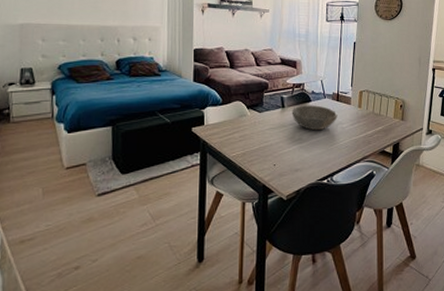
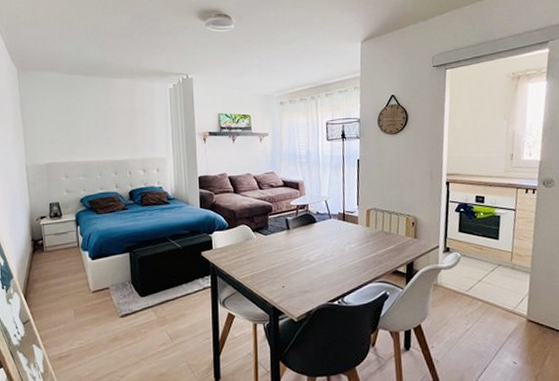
bowl: present [291,105,338,131] -> none [297,226,345,252]

